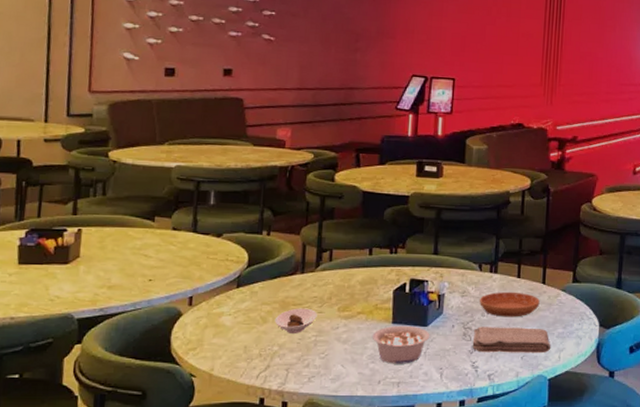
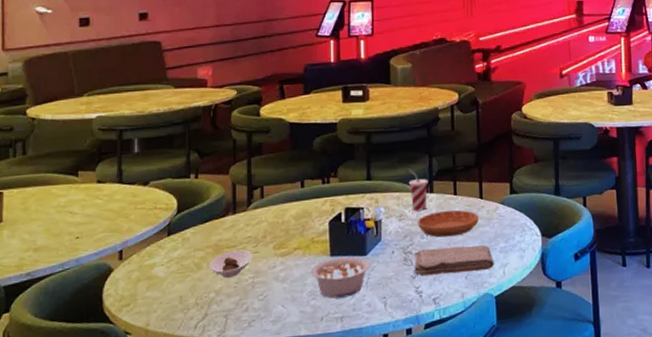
beverage cup: none [474,247,493,290] -> present [408,168,428,211]

